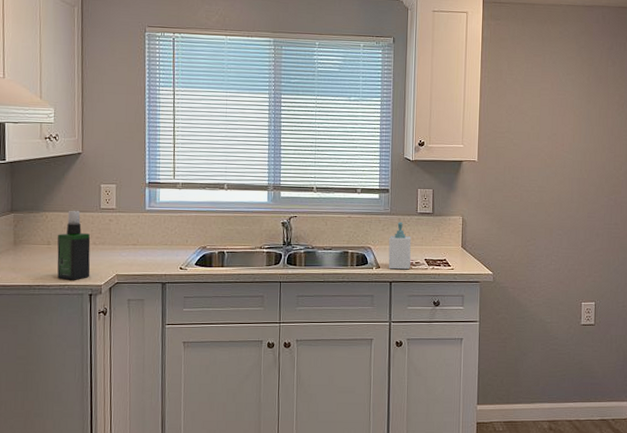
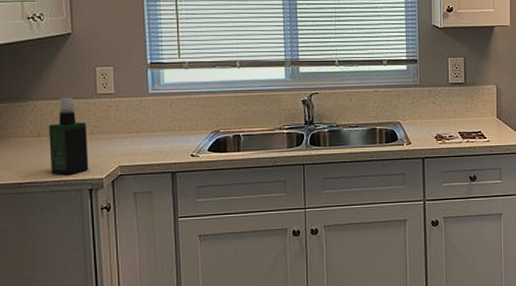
soap bottle: present [388,222,411,270] -> none [419,94,443,145]

